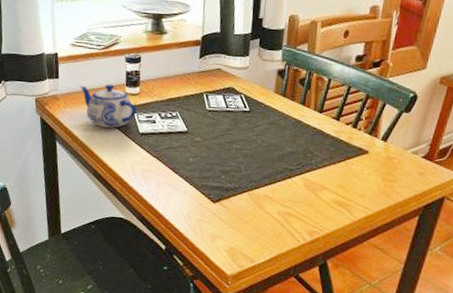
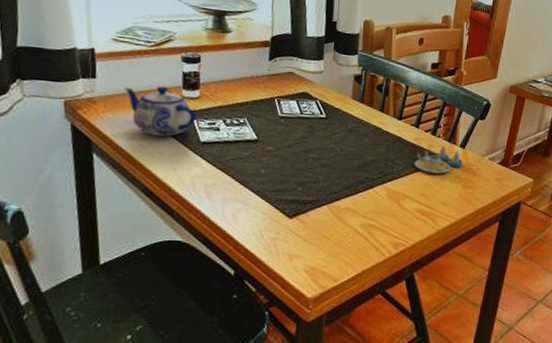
salt and pepper shaker set: none [333,139,384,167] -> present [414,146,463,174]

